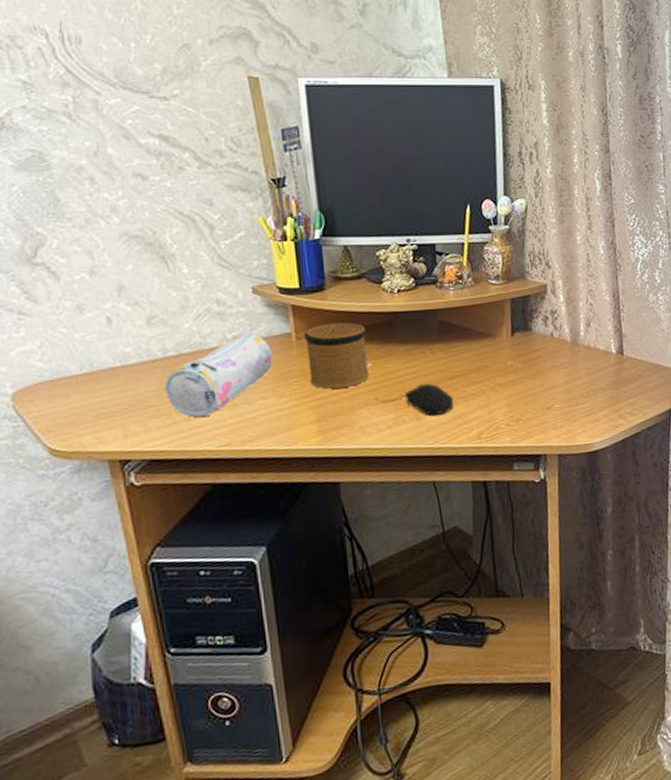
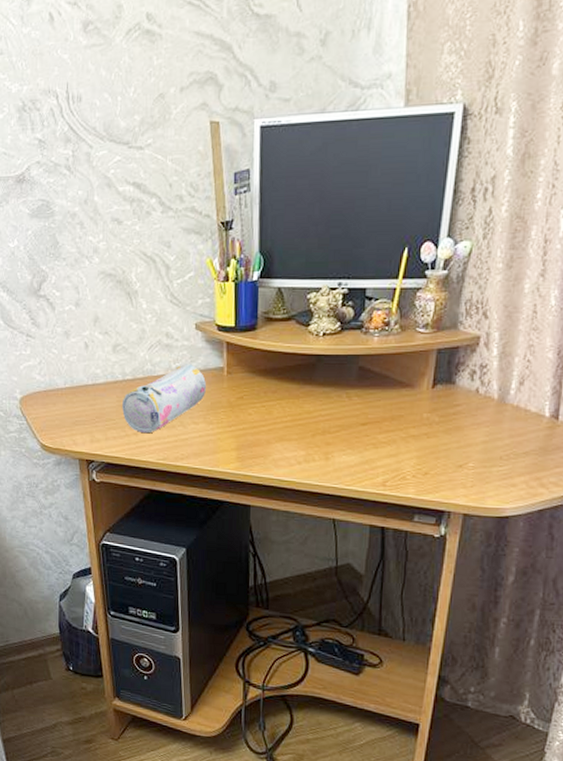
speaker: present [305,322,371,389] -> none [235,361,289,422]
computer mouse: present [375,383,455,416] -> none [289,426,364,458]

